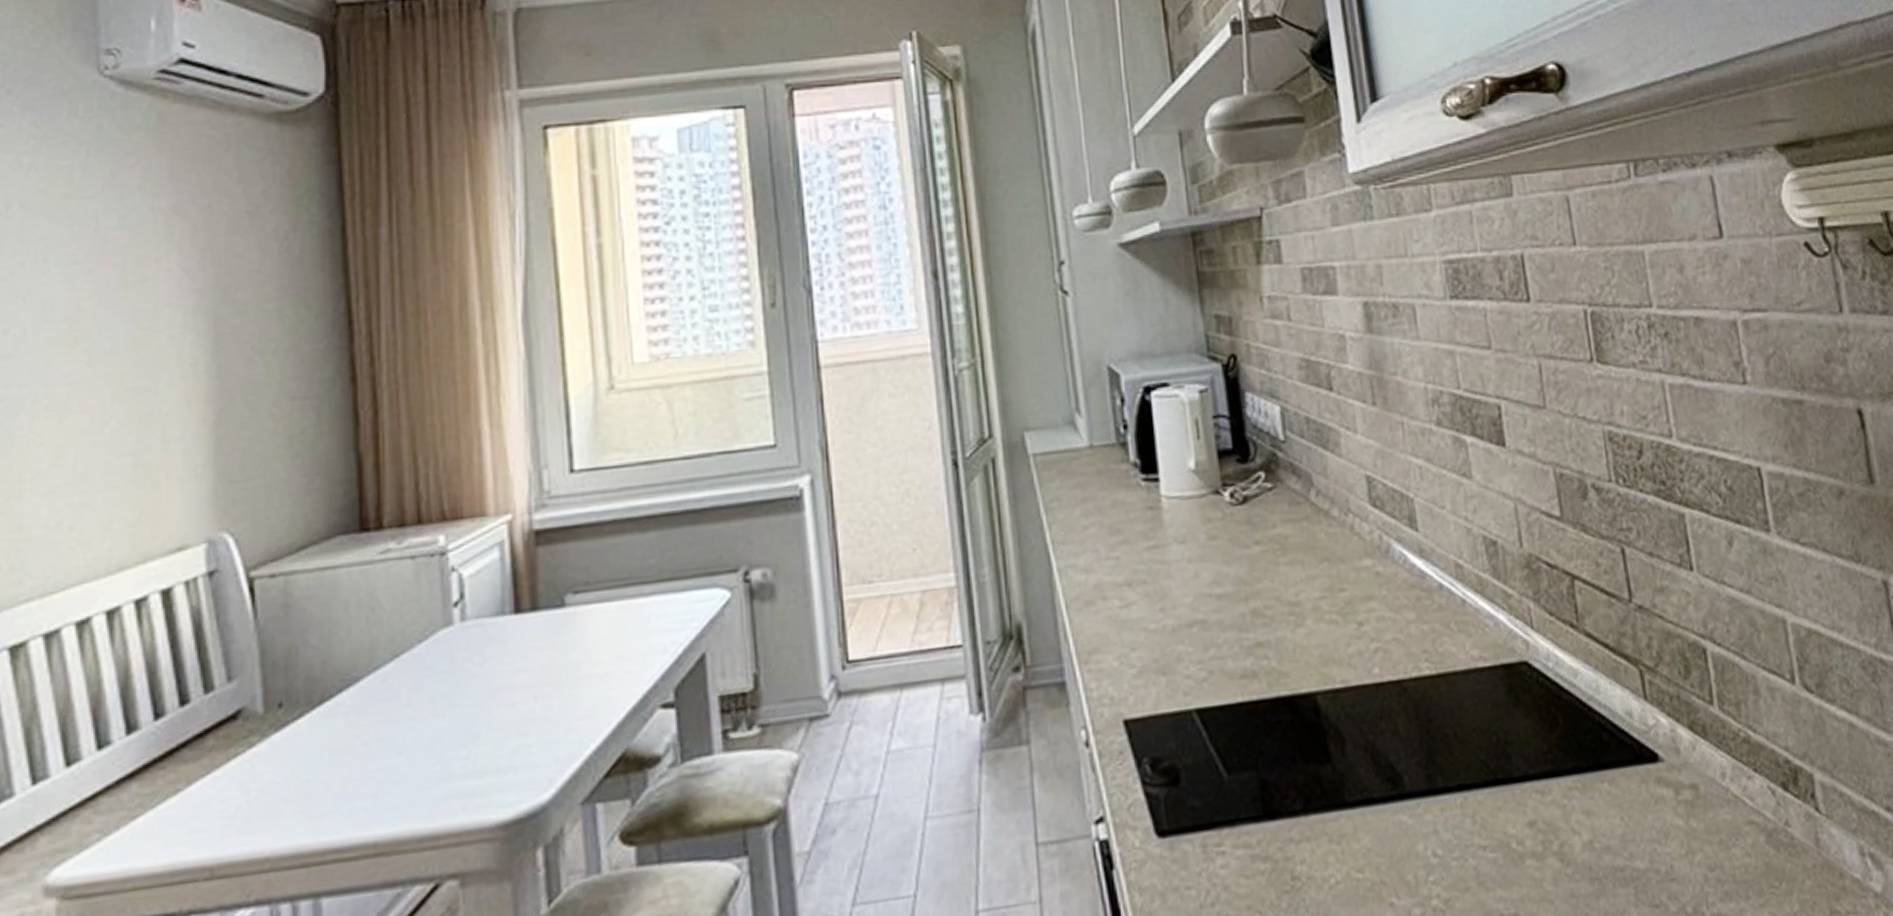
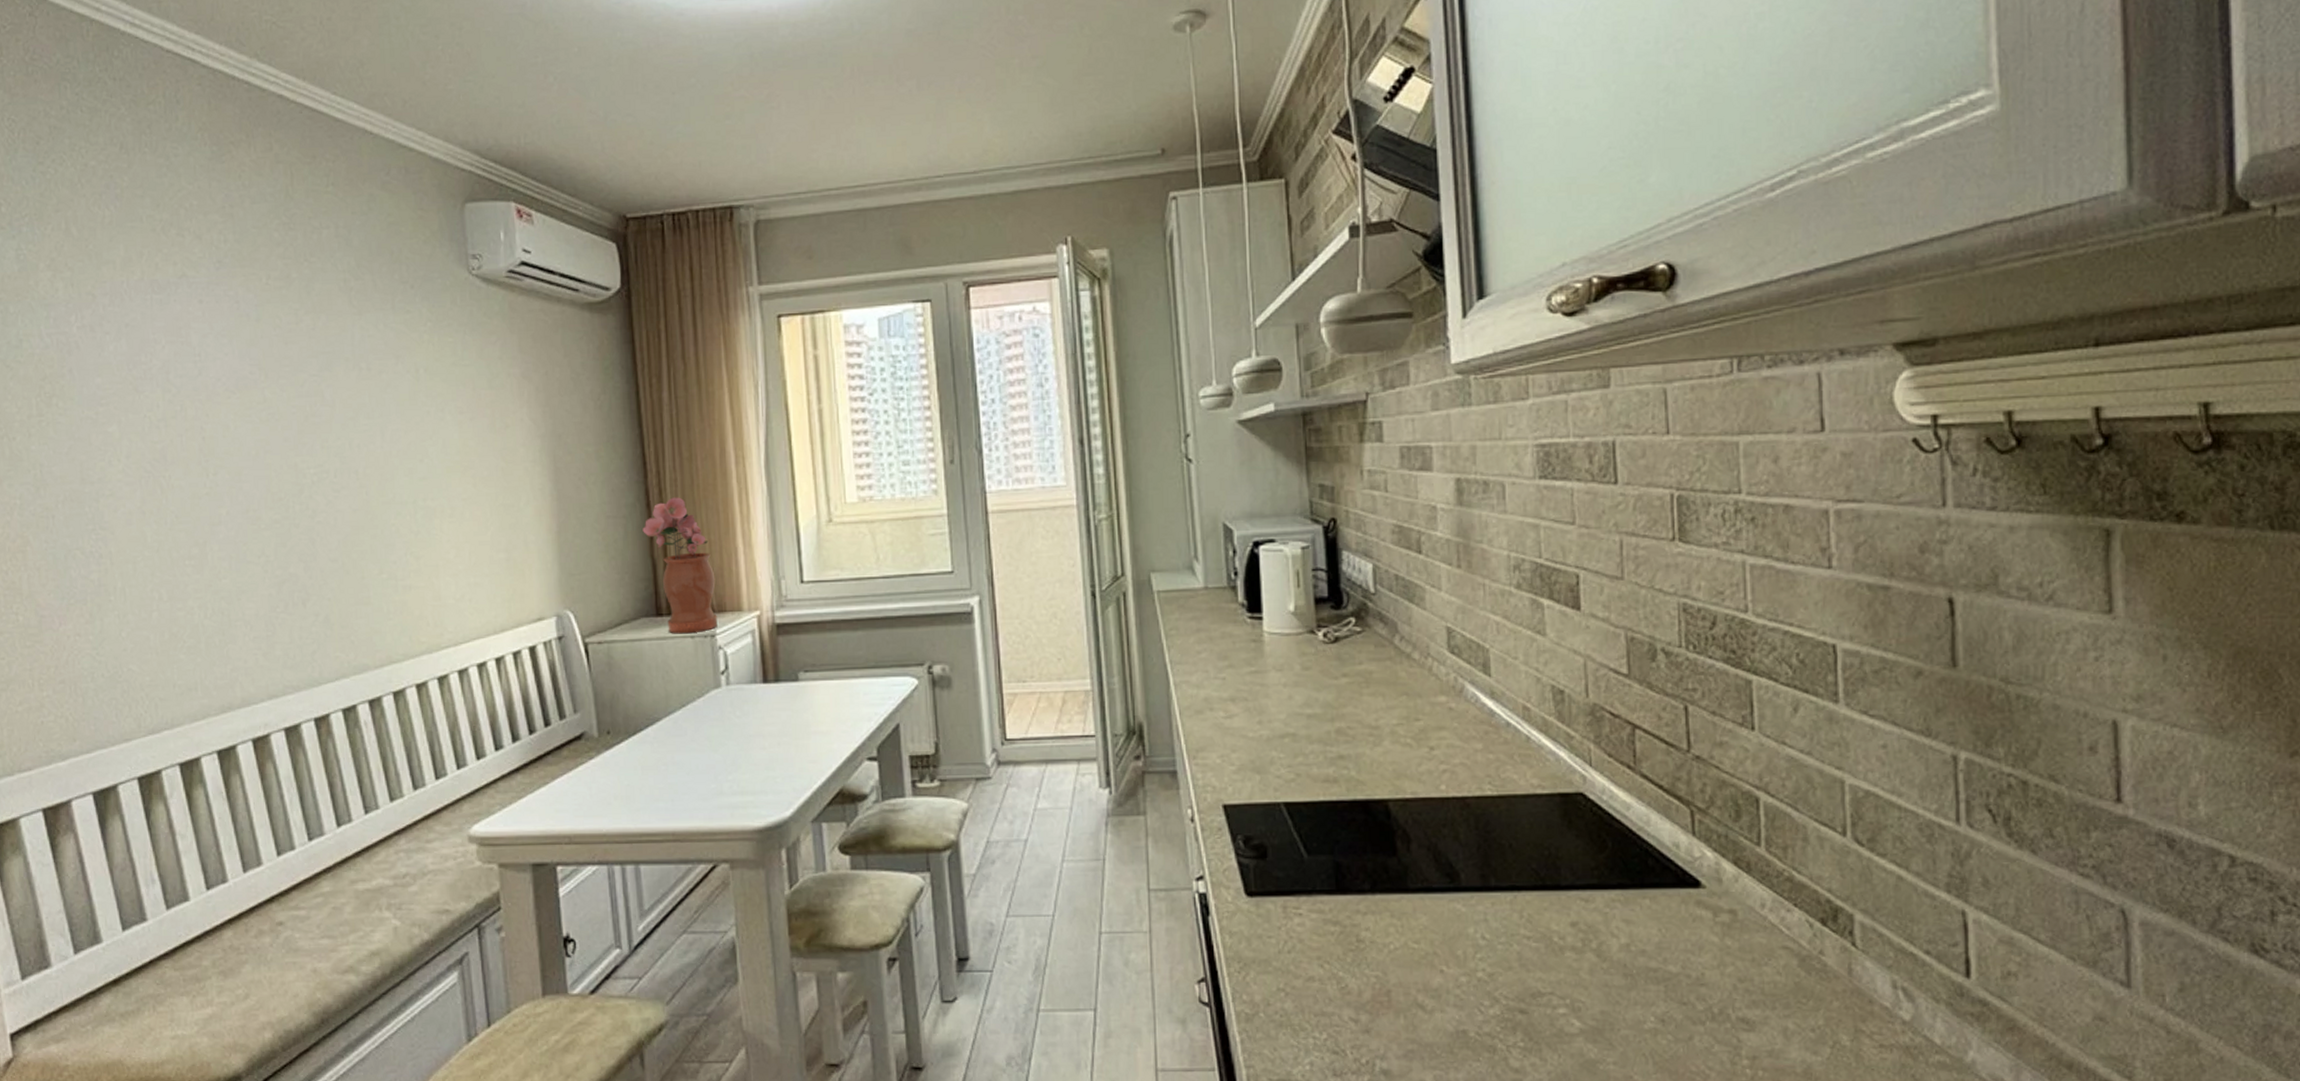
potted flower: none [344,366,450,555] -> present [642,497,718,634]

